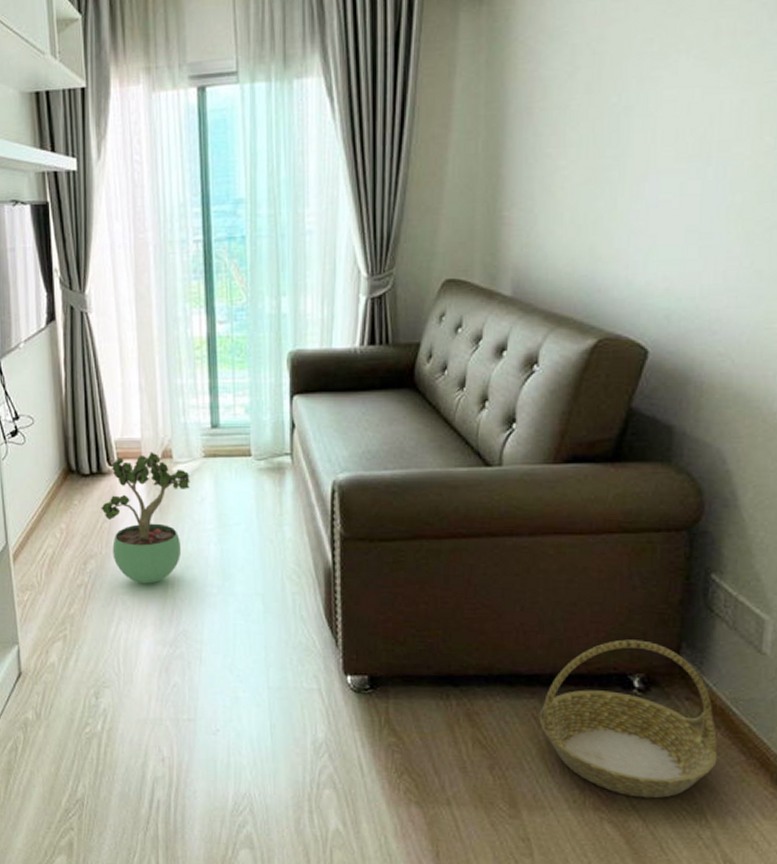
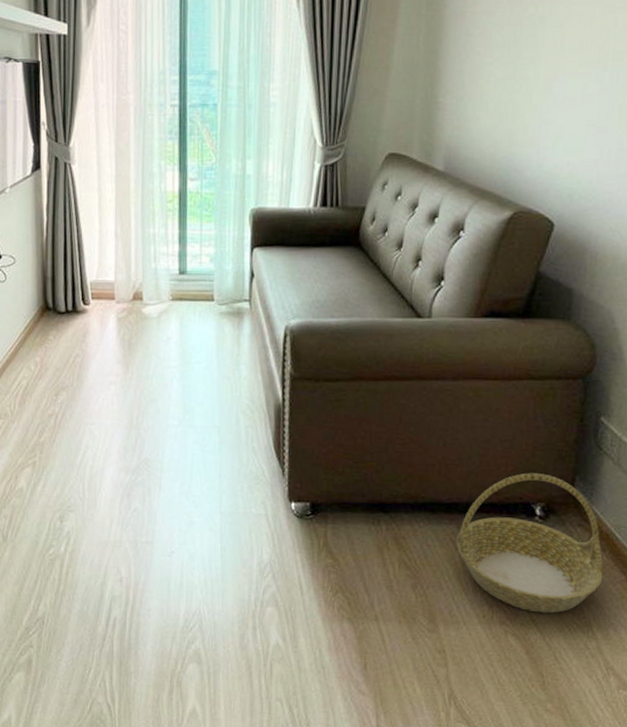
potted plant: present [101,452,190,584] -> none [74,293,158,415]

